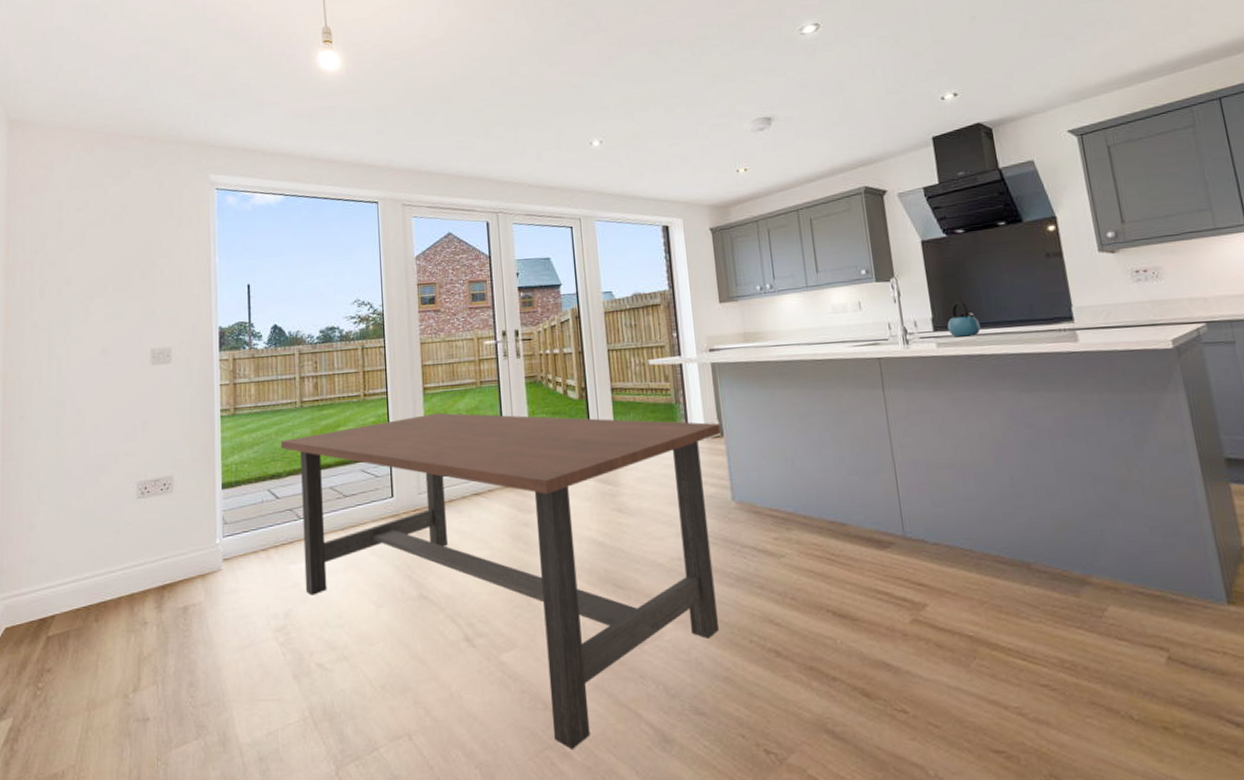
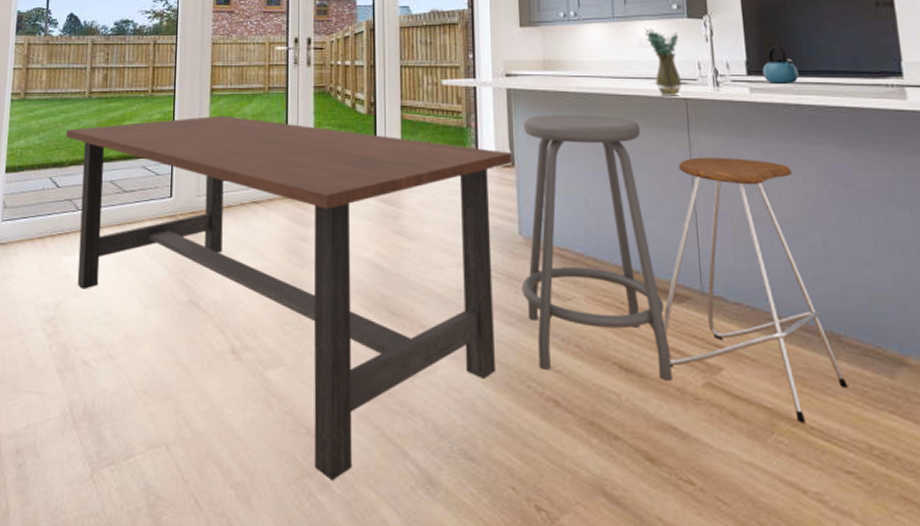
bar stool: none [729,380,882,624] -> present [522,114,673,381]
vase: none [837,294,875,358] -> present [645,28,682,96]
bar stool: none [870,409,1039,647] -> present [662,157,848,424]

